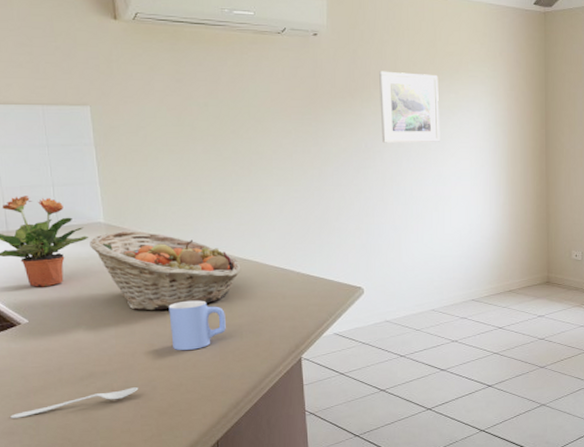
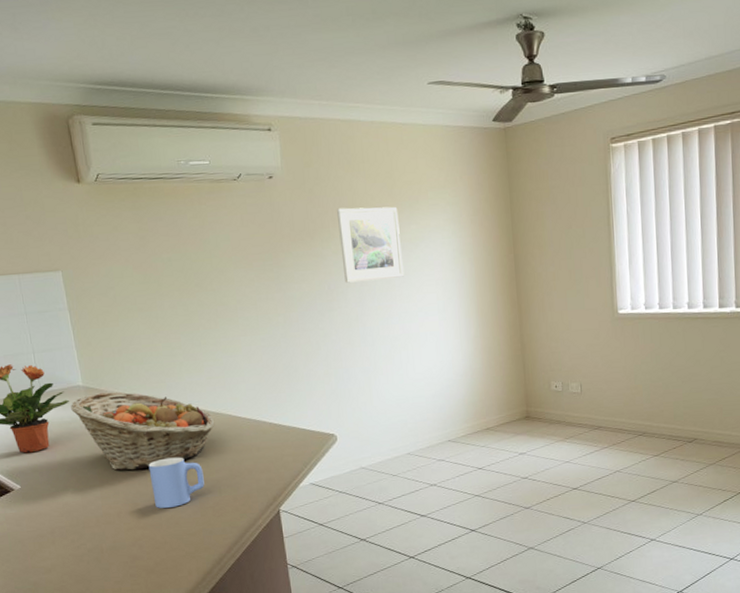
spoon: present [10,387,139,418] -> none [11,547,126,582]

